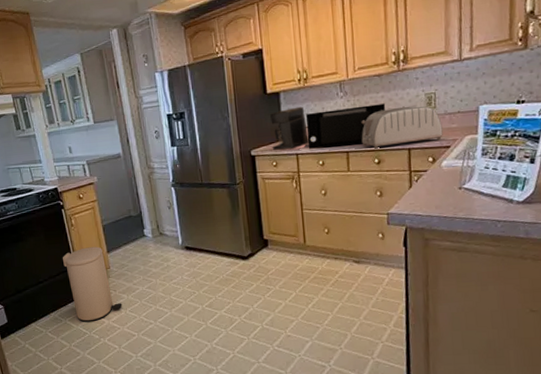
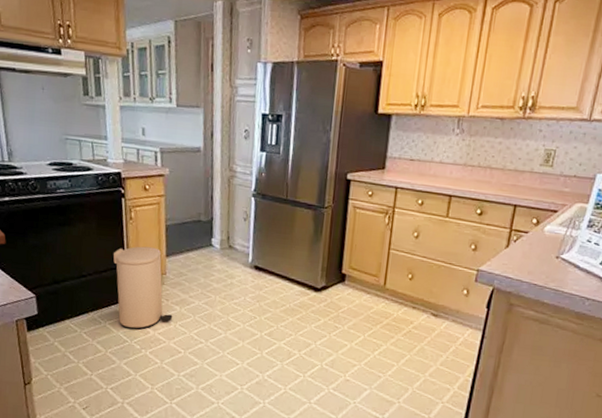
coffee maker: present [270,106,309,151] -> none [371,135,415,182]
microwave: present [305,103,386,149] -> none [409,145,502,190]
toaster: present [361,106,443,150] -> none [467,157,555,203]

